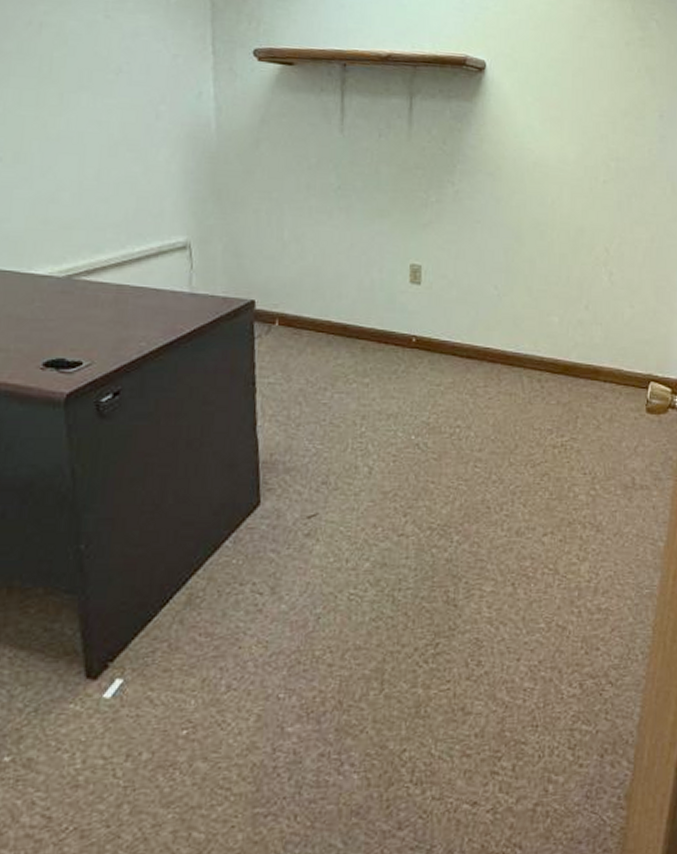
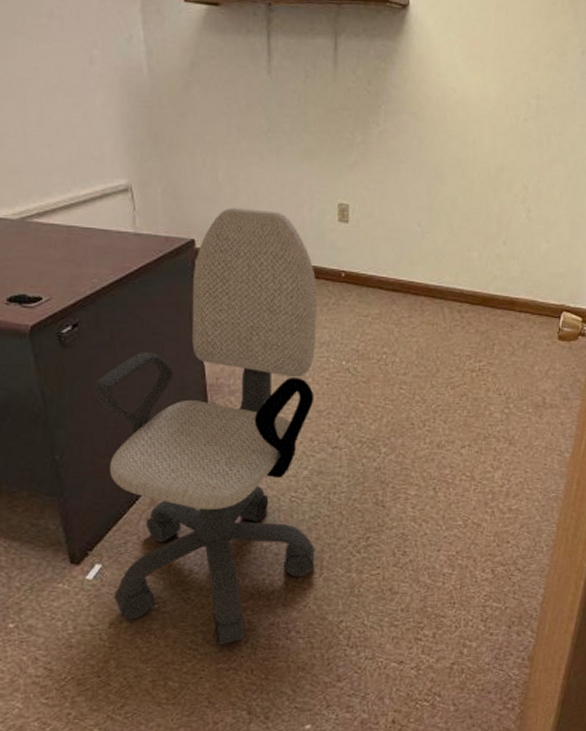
office chair: none [130,266,386,783] -> present [93,207,317,646]

